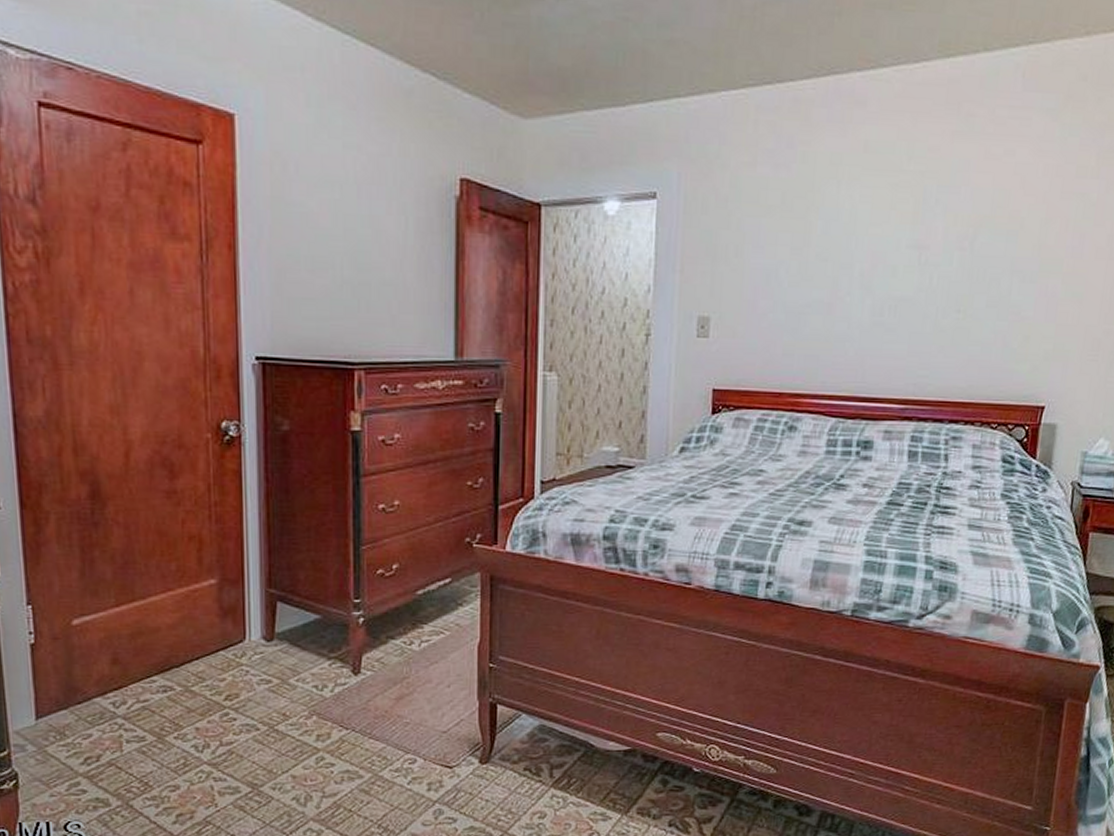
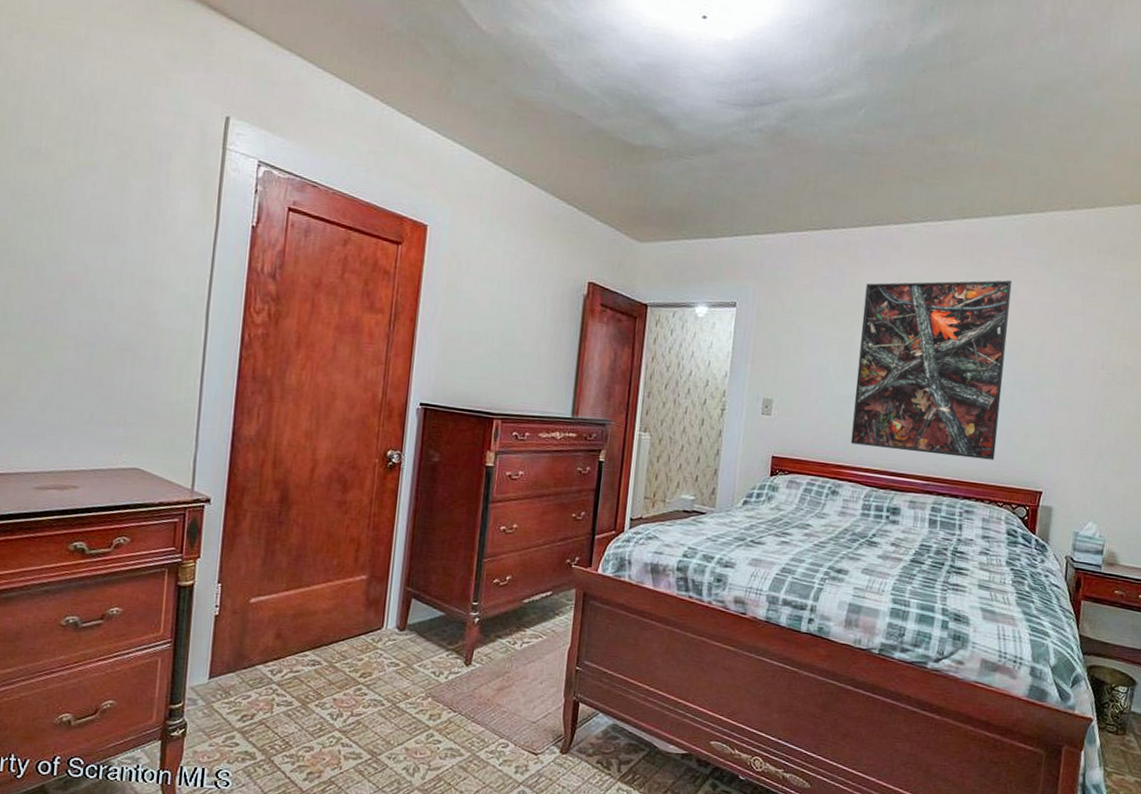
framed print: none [809,137,1010,372] -> present [850,279,1012,460]

